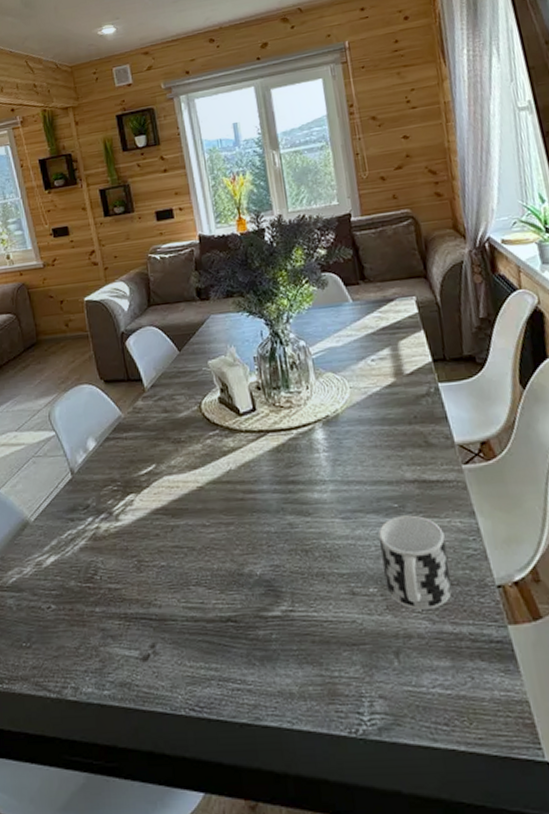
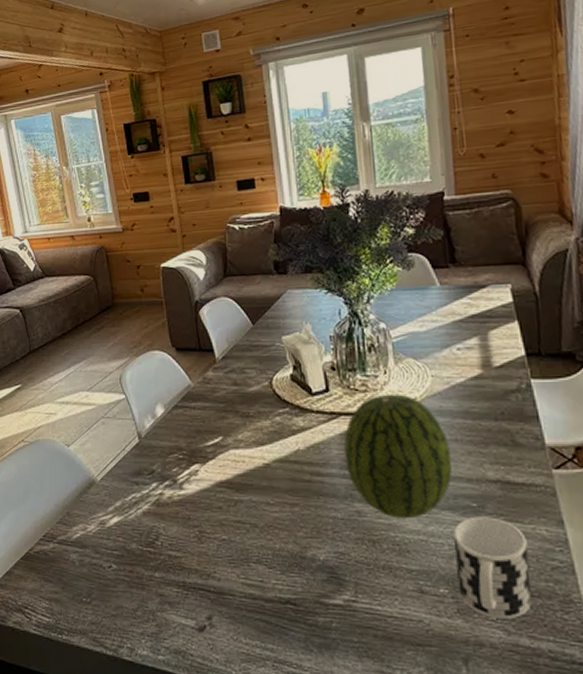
fruit: none [273,407,374,526] -> present [343,394,453,519]

